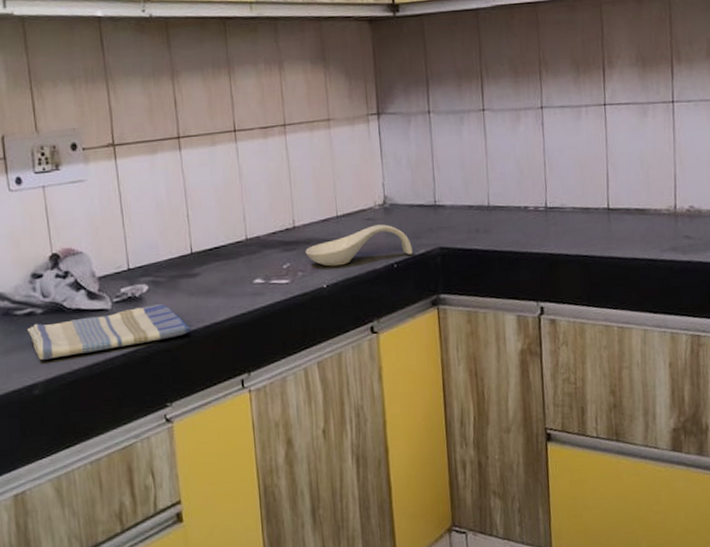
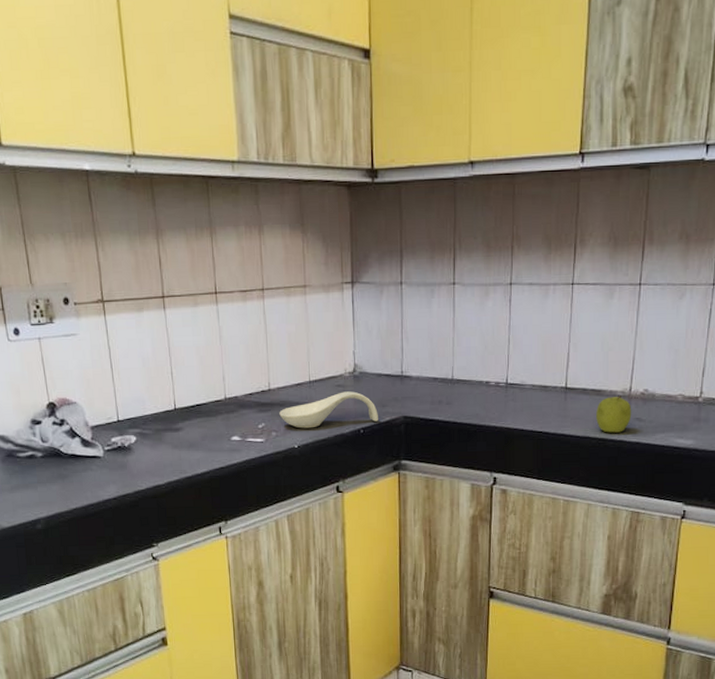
dish towel: present [27,304,190,361] -> none [29,454,174,499]
fruit: none [642,214,680,253] -> present [595,396,632,433]

